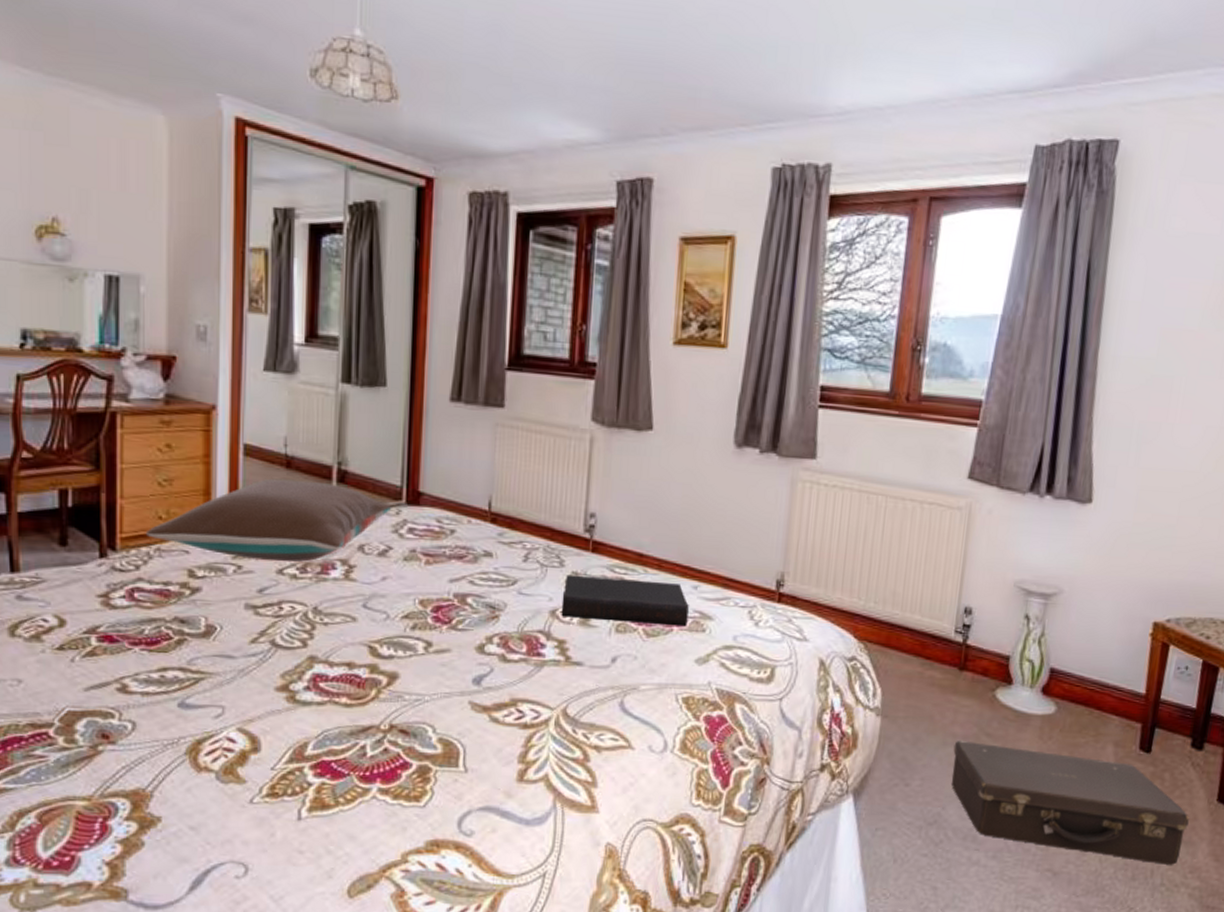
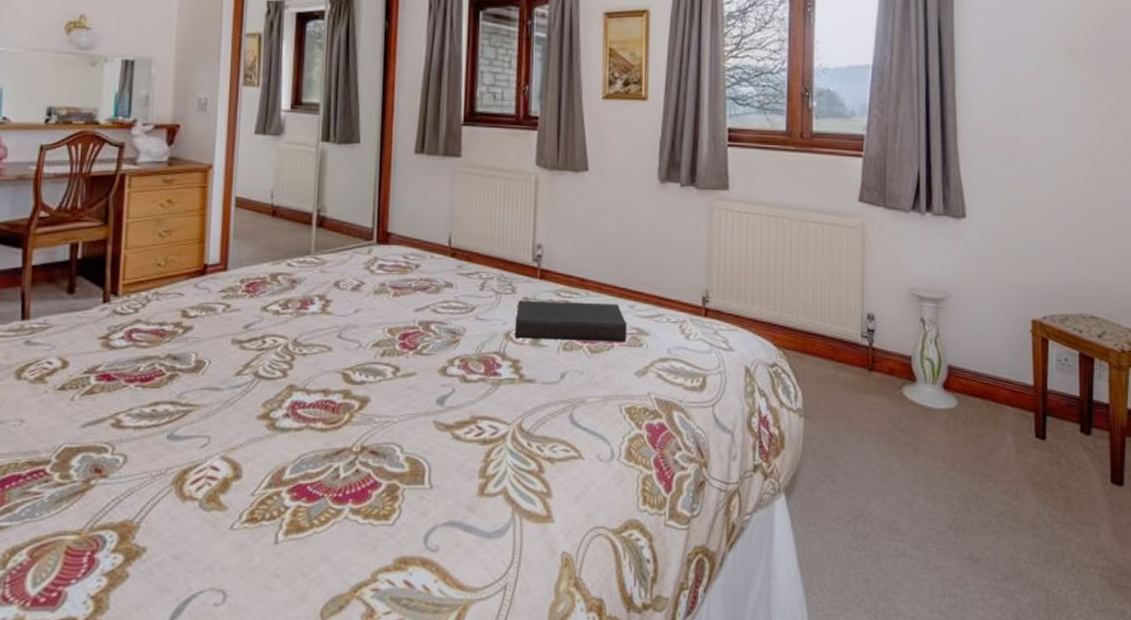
pillow: present [145,478,392,562] -> none [145,226,365,299]
suitcase: present [951,740,1189,865] -> none [871,436,1088,547]

